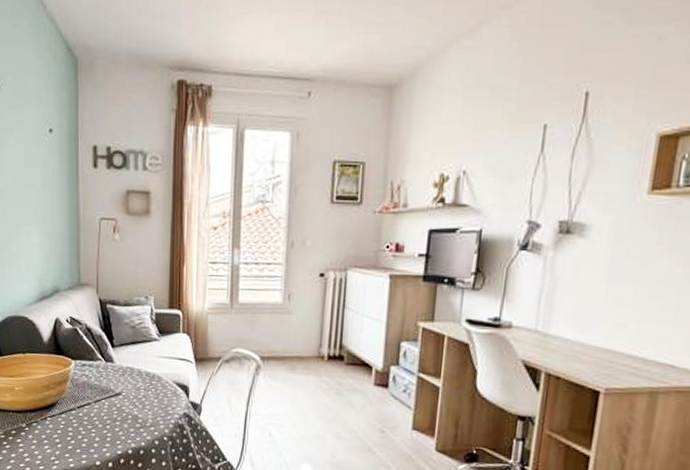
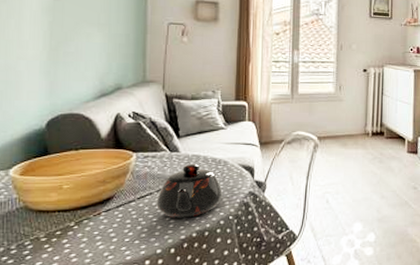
teapot: none [94,376,157,433] -> present [156,164,223,218]

